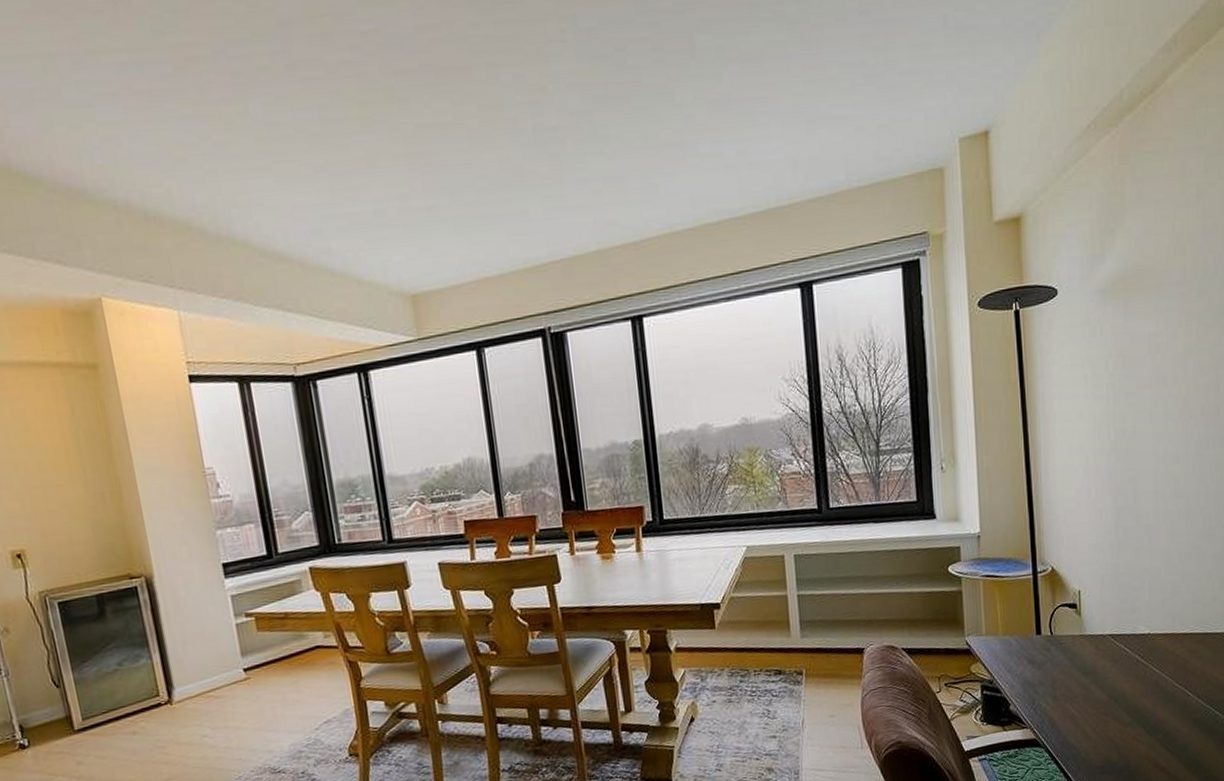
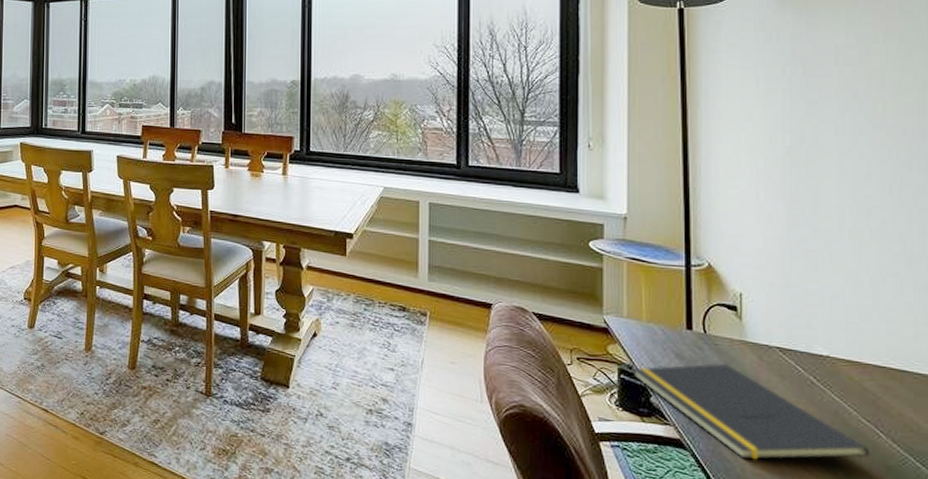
notepad: none [993,659,1182,743] -> present [633,363,871,460]

